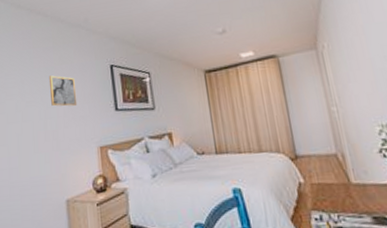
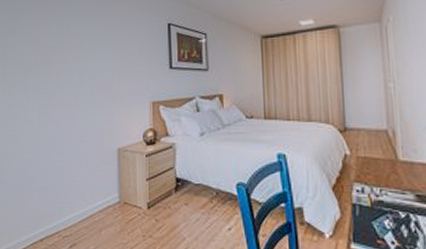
wall art: present [48,75,78,107] -> none [107,29,134,61]

